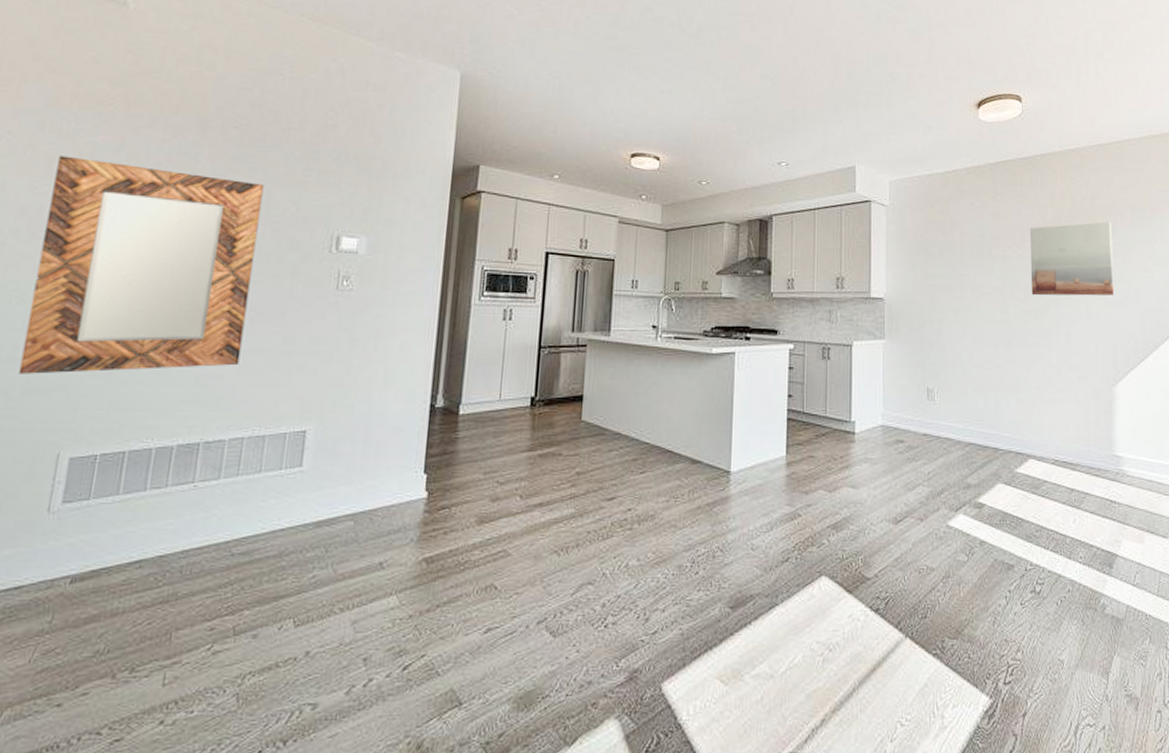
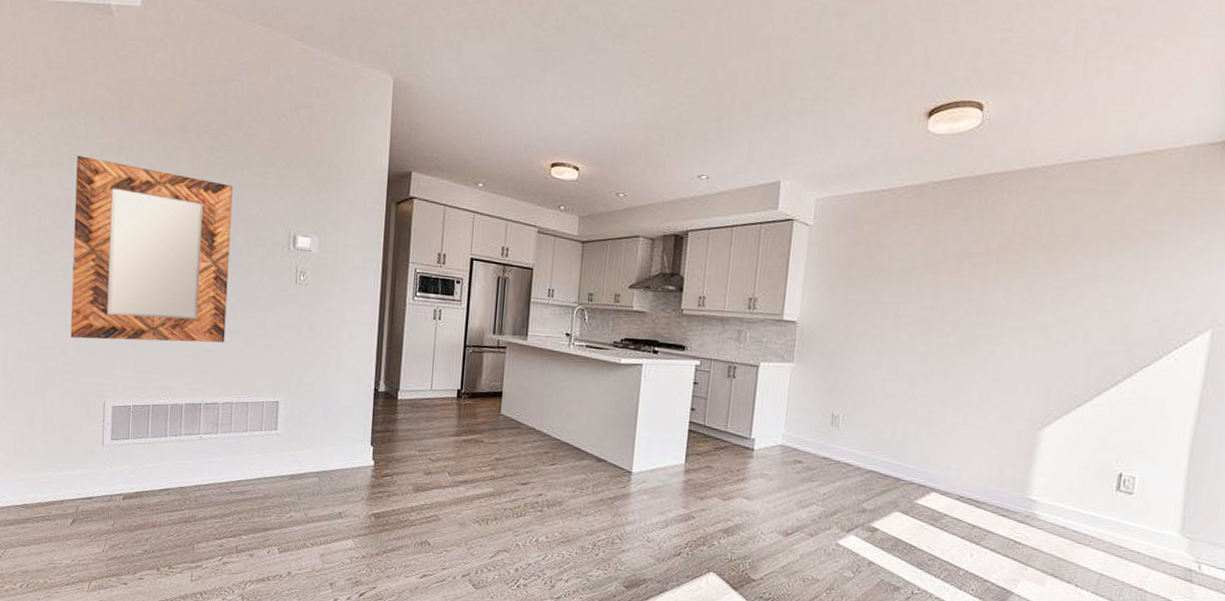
wall art: present [1029,222,1115,296] -> none [960,252,1070,335]

